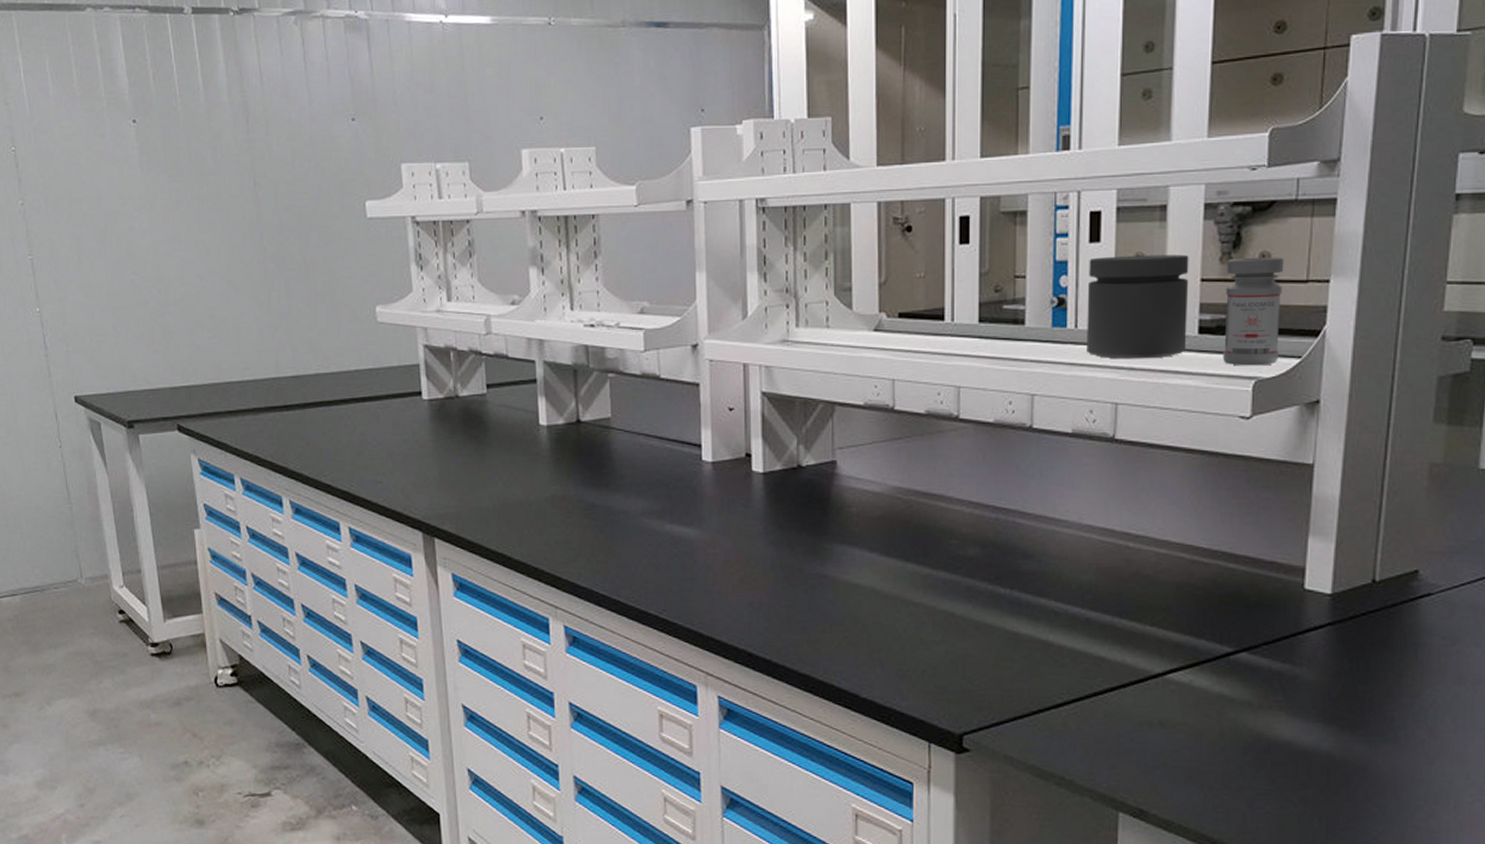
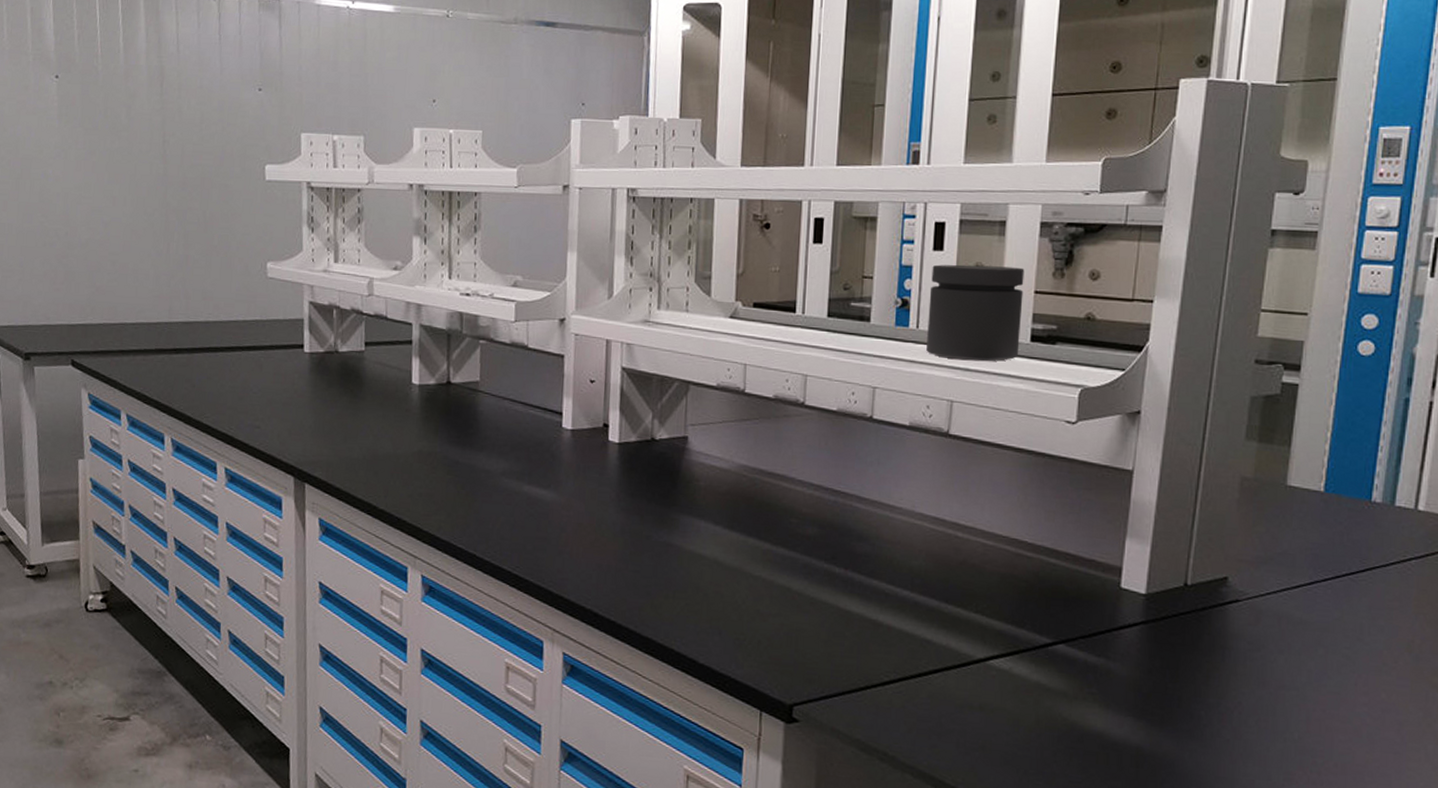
medicine bottle: present [1223,257,1284,366] -> none [1052,274,1112,376]

